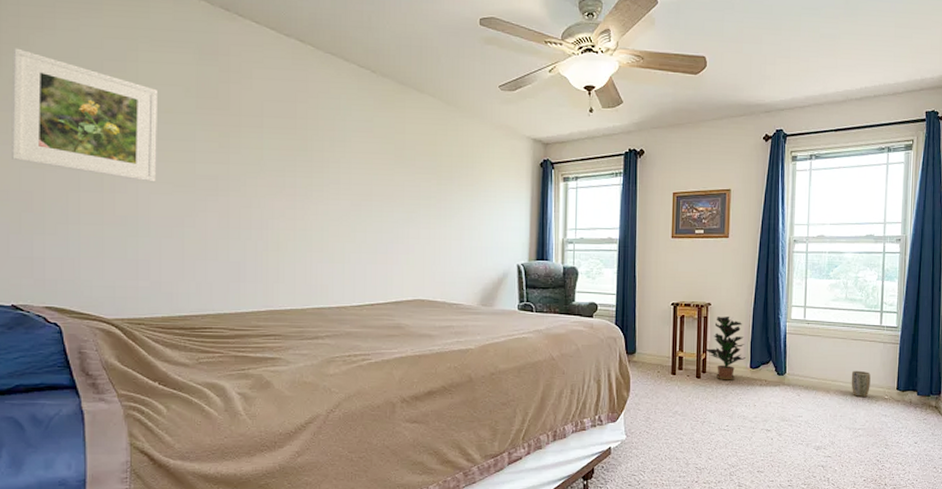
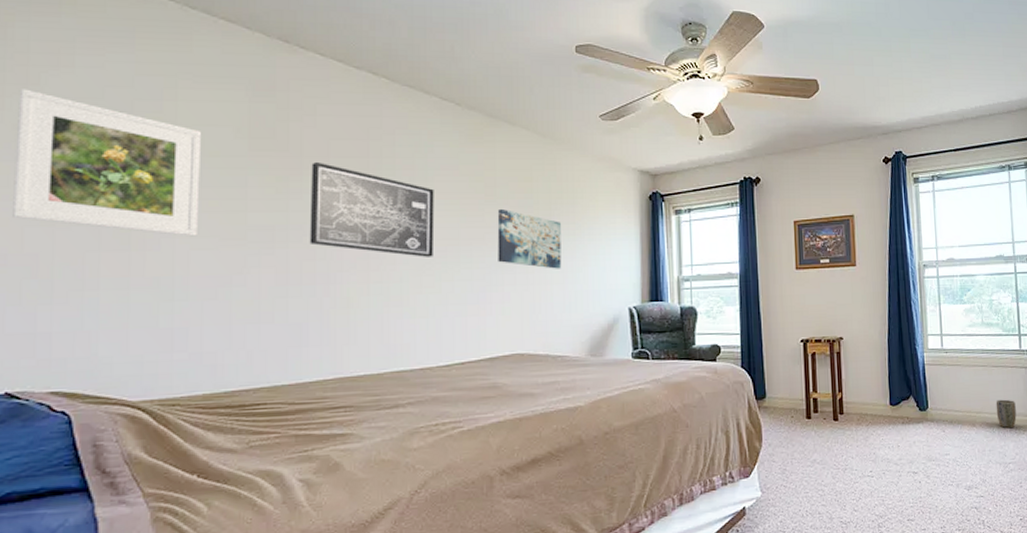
wall art: none [246,121,351,210] -> present [309,163,435,257]
wall art: none [404,169,460,226] -> present [497,208,562,269]
potted plant: present [705,316,746,380] -> none [841,349,884,421]

